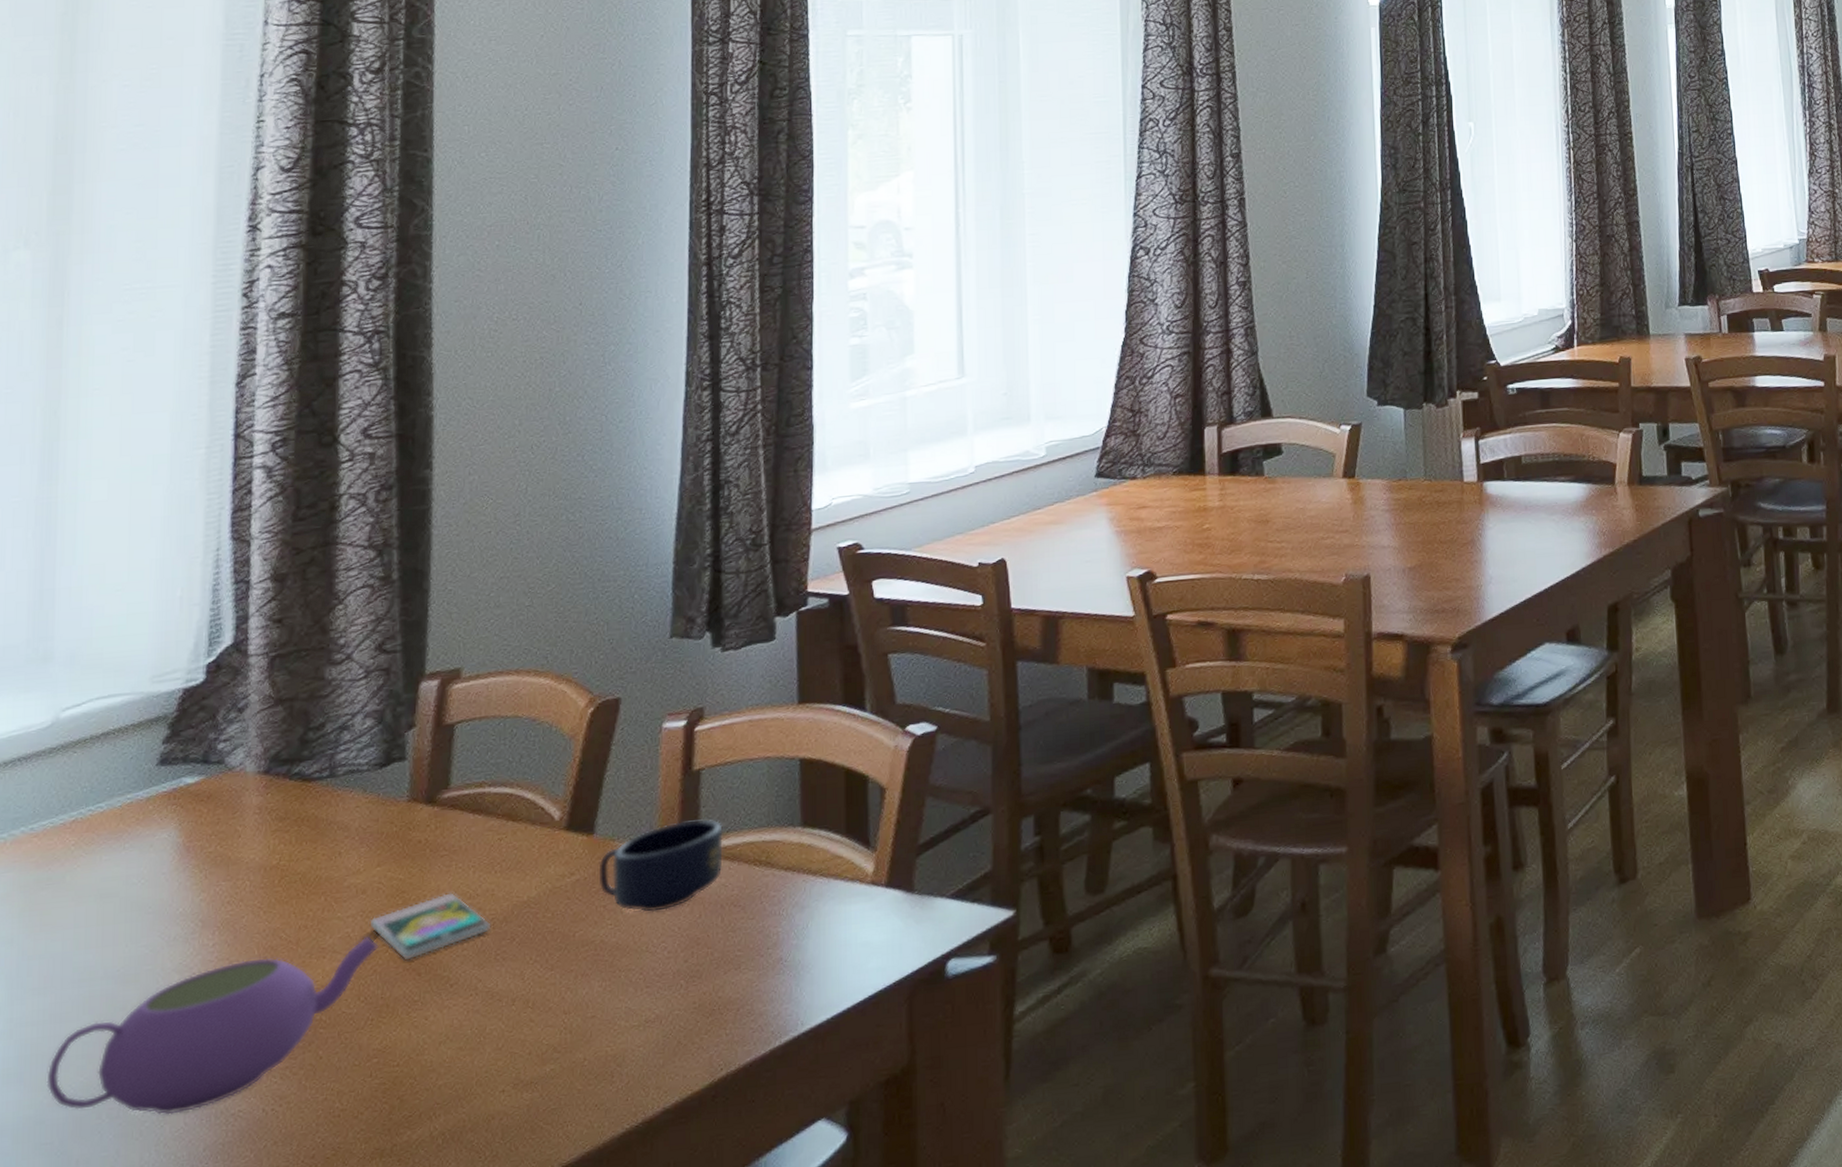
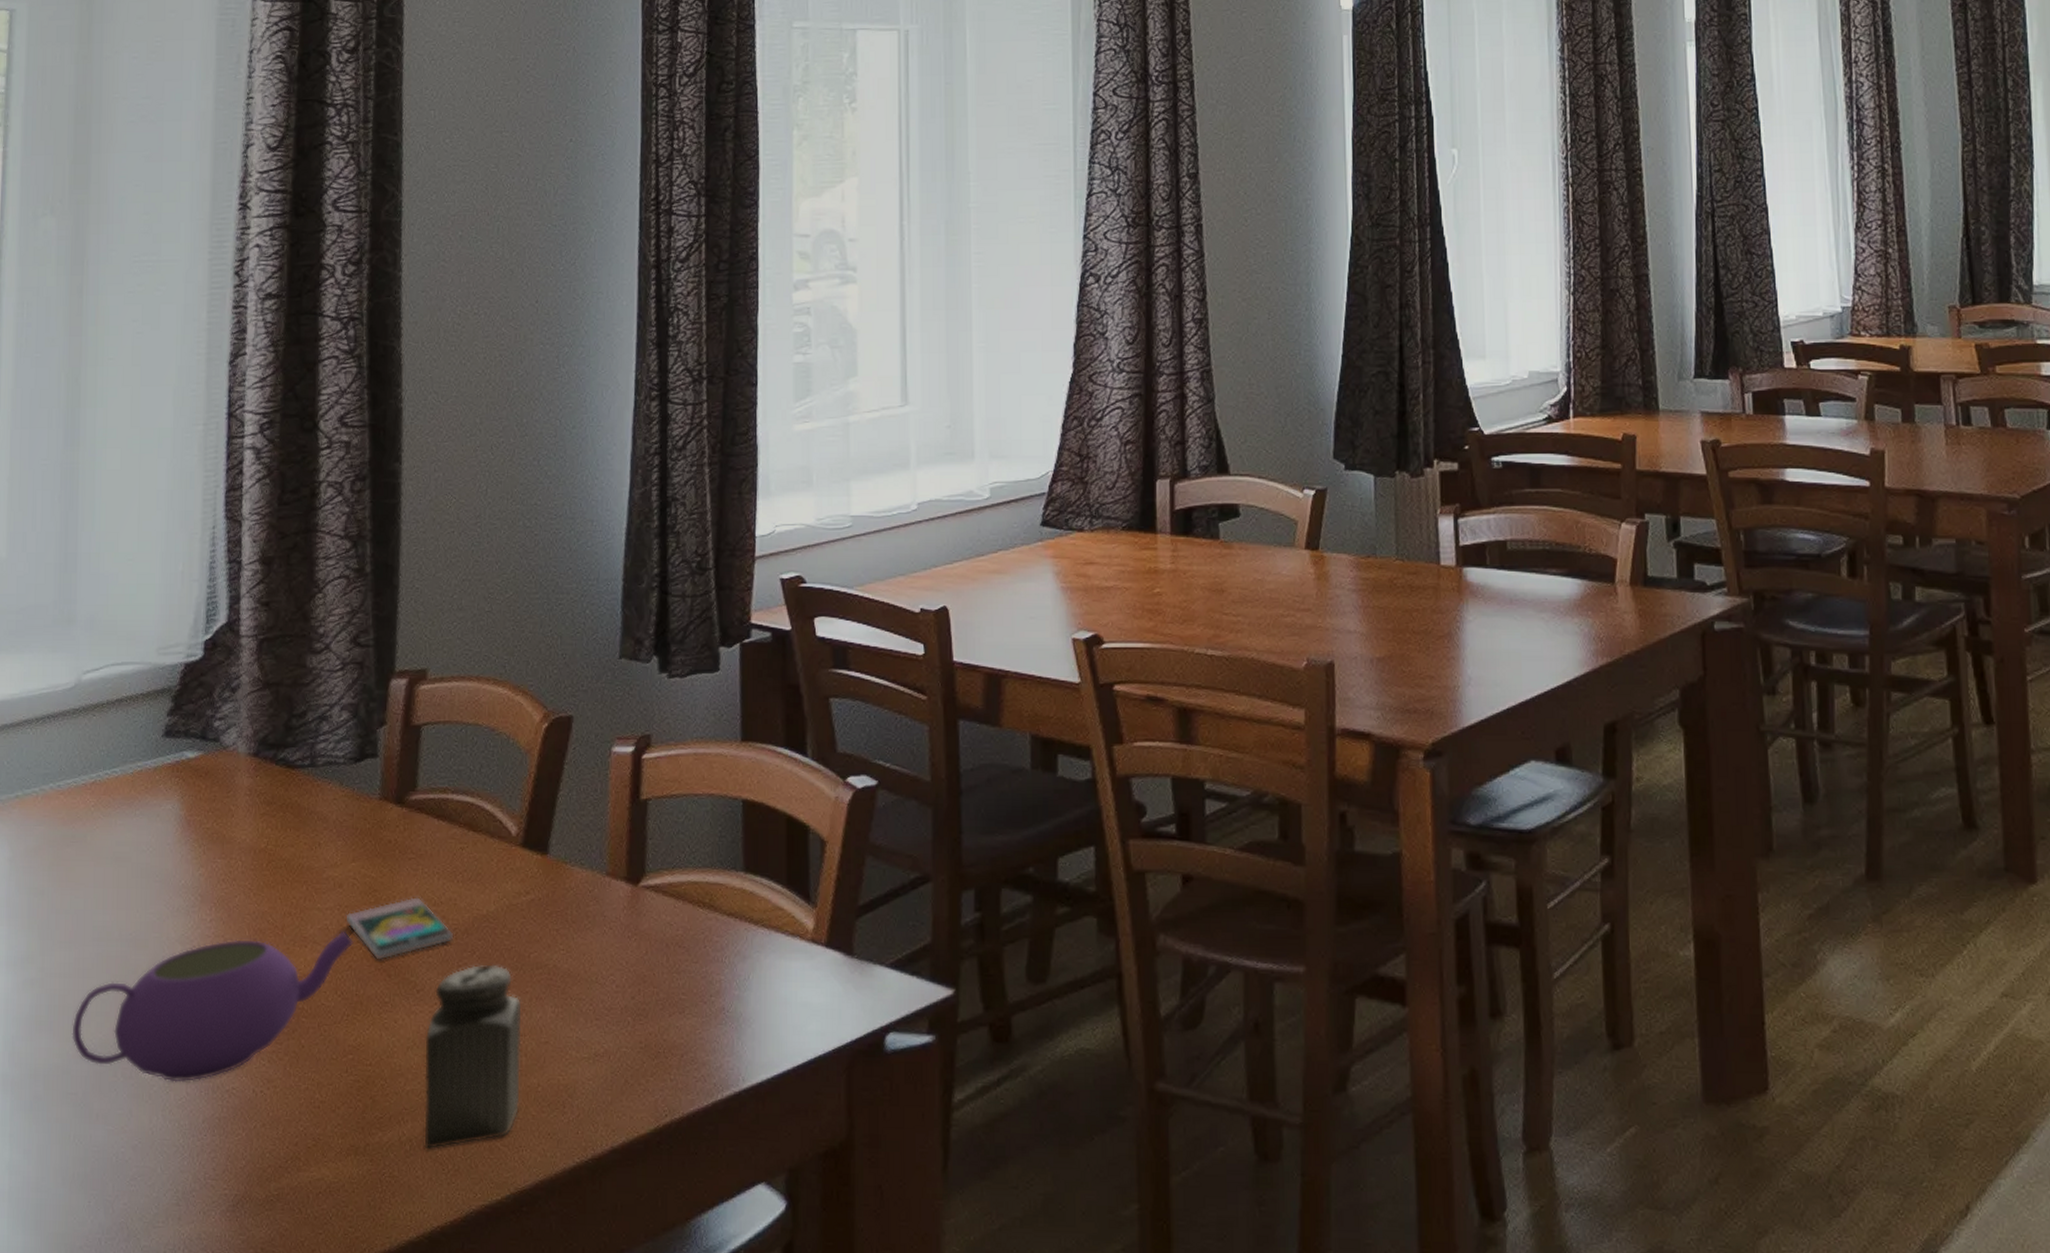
salt shaker: none [458,948,566,1140] -> present [424,964,522,1150]
mug: present [599,818,724,913] -> none [552,850,670,943]

